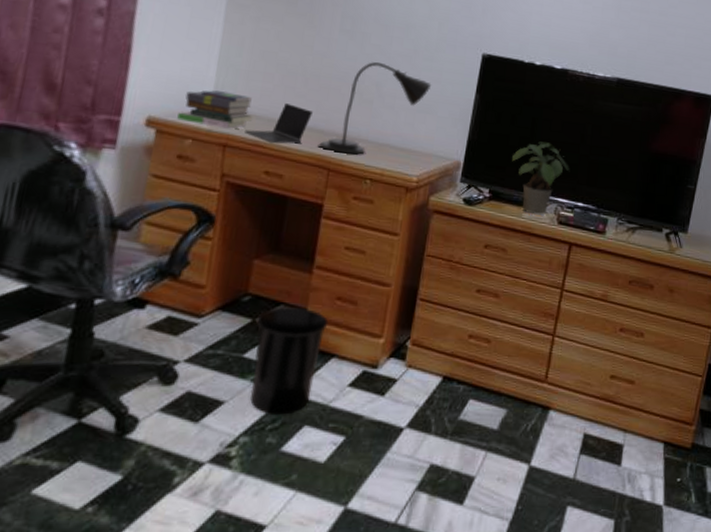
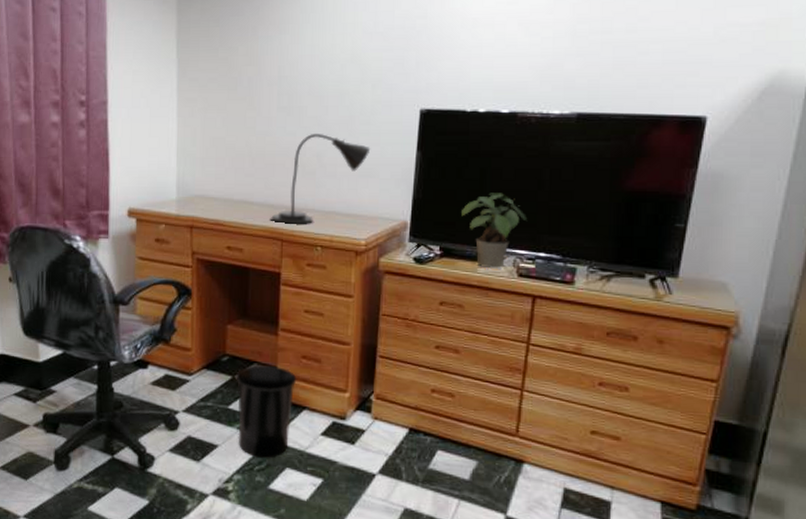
books: present [177,90,253,129] -> none [151,179,212,212]
laptop computer: present [245,103,313,144] -> none [206,184,262,222]

